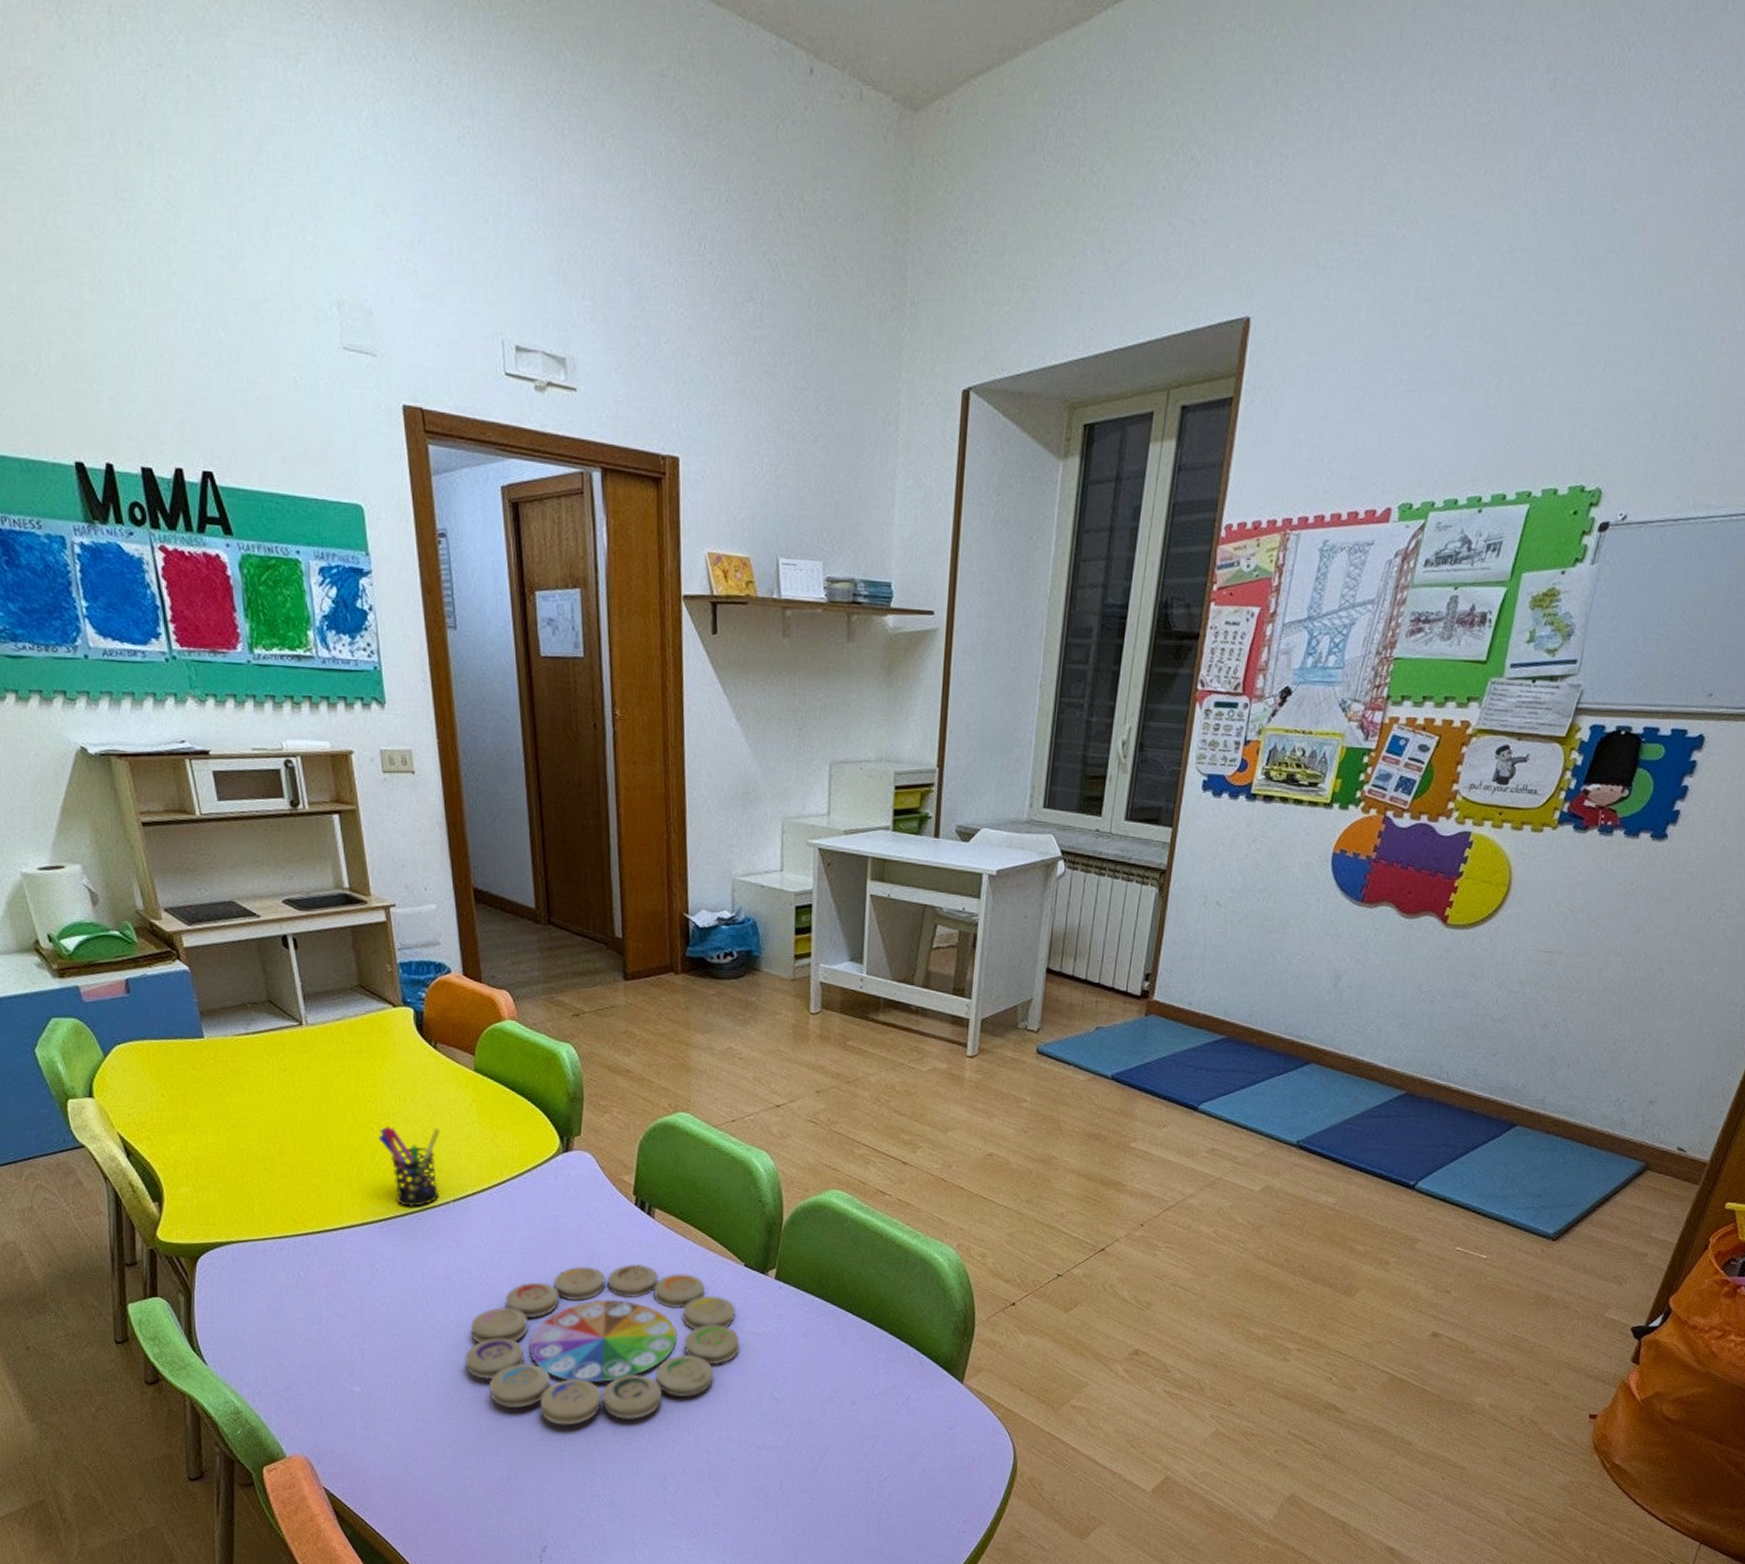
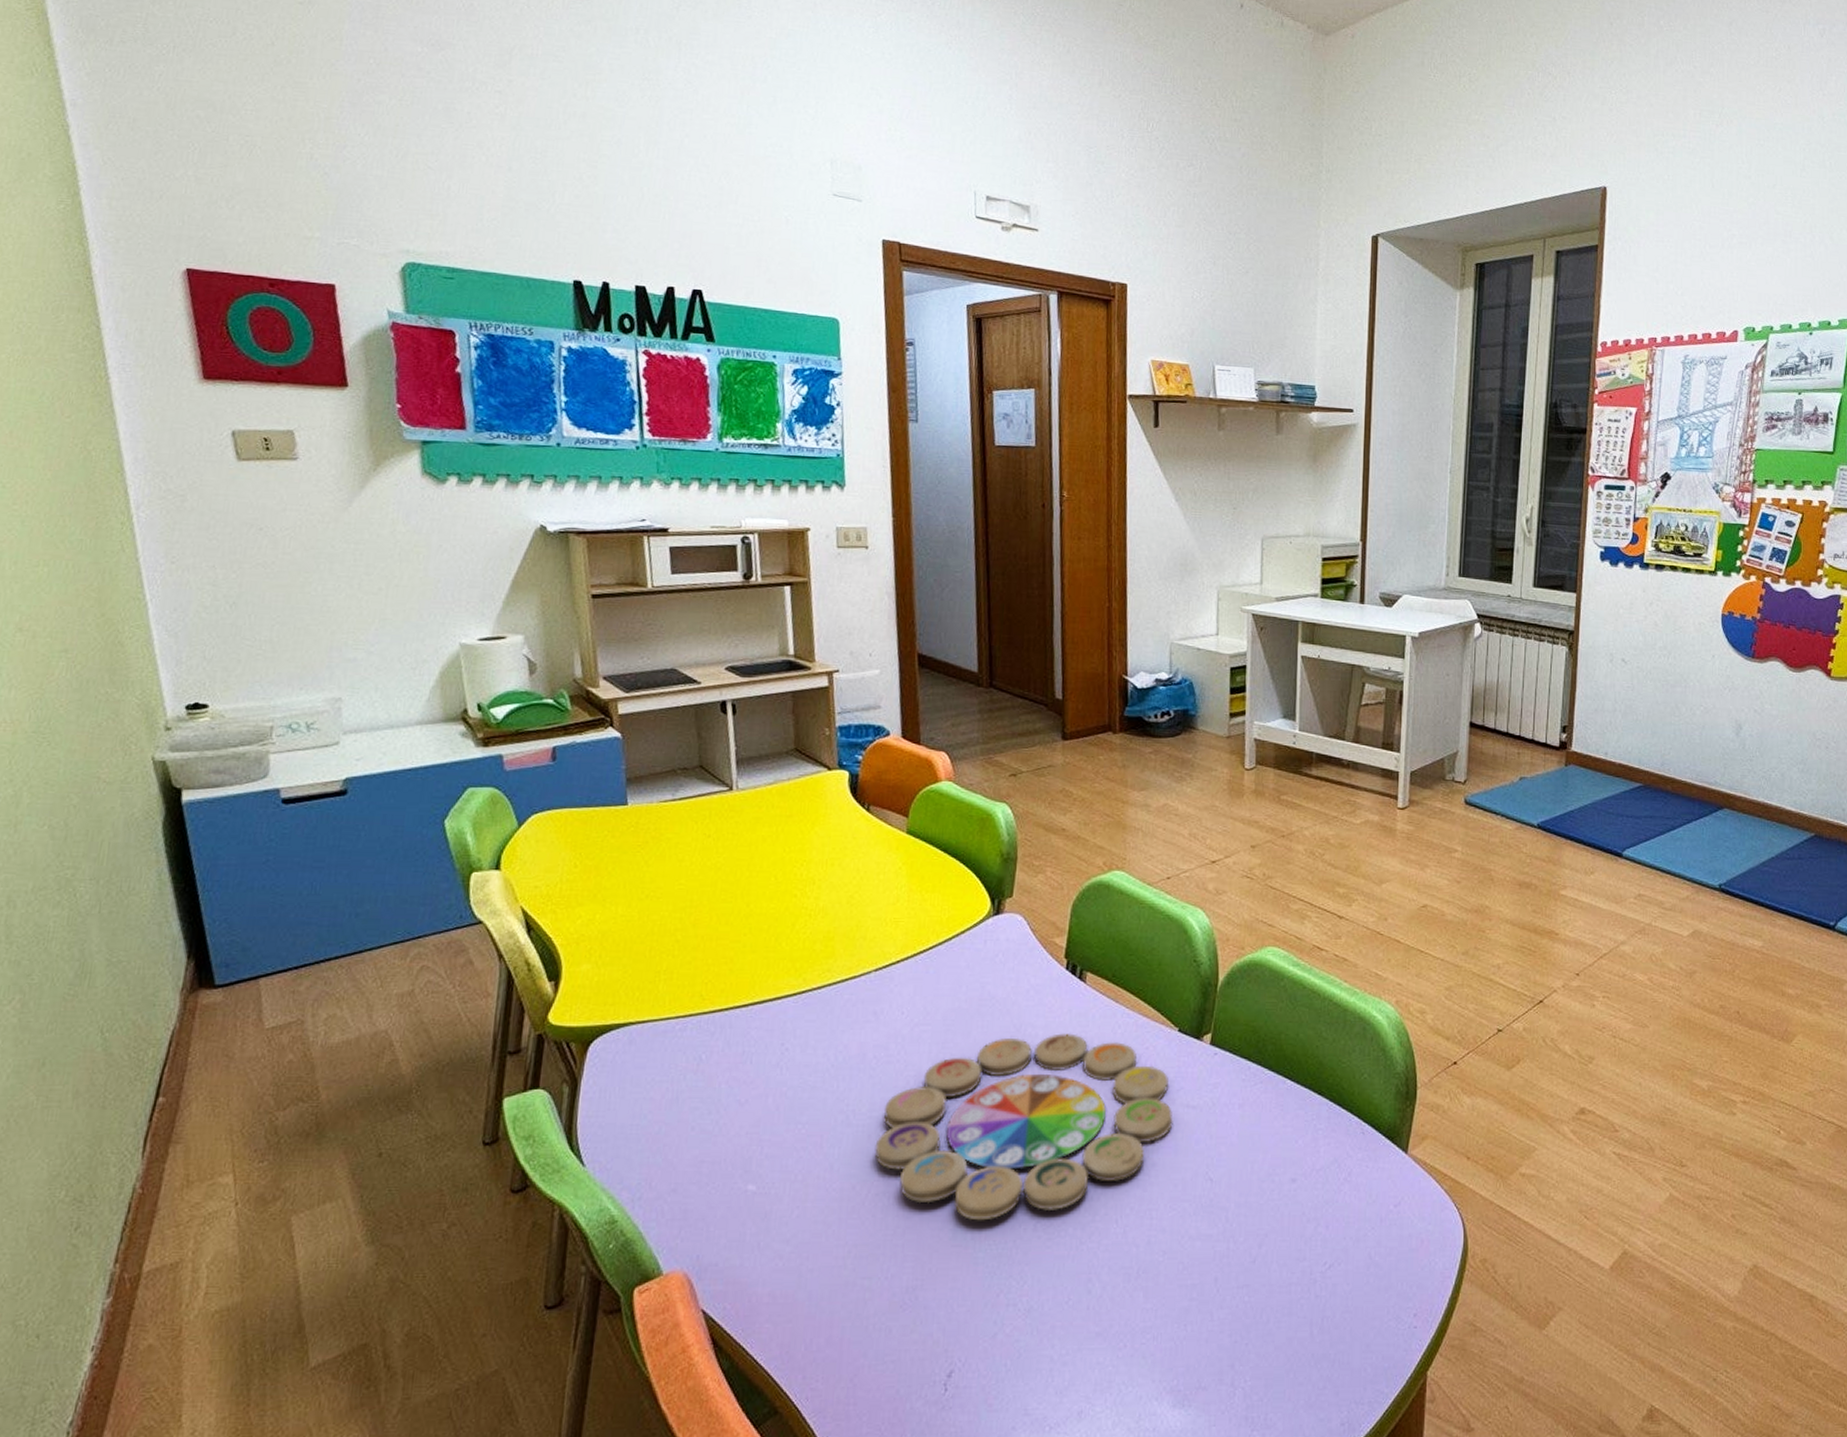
pen holder: present [378,1126,440,1207] -> none [801,892,867,978]

